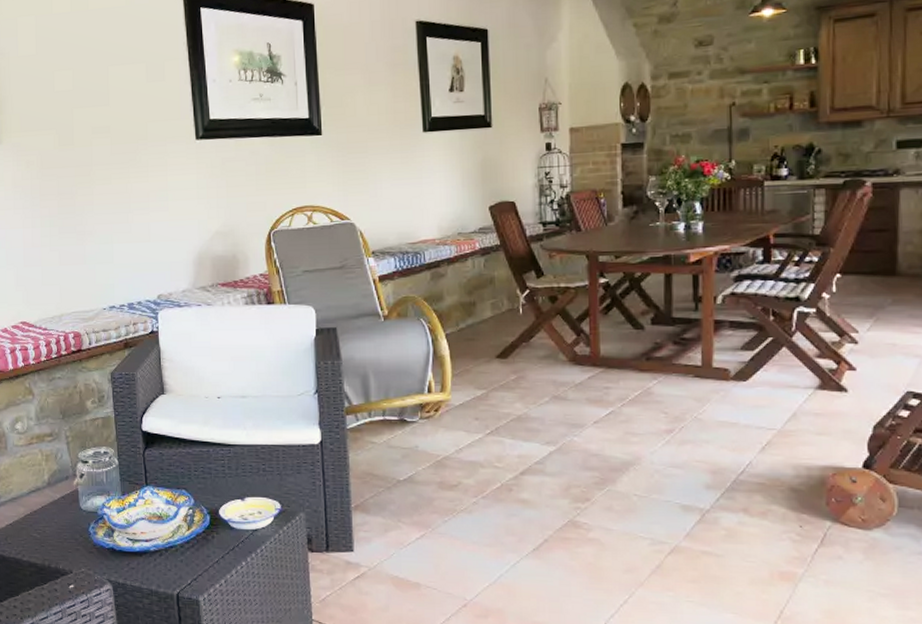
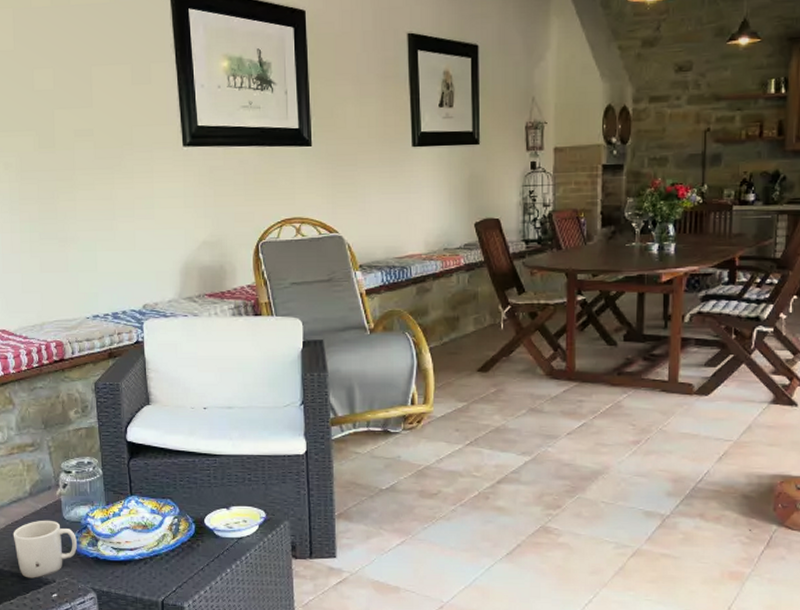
mug: none [31,510,94,569] -> present [13,520,78,579]

